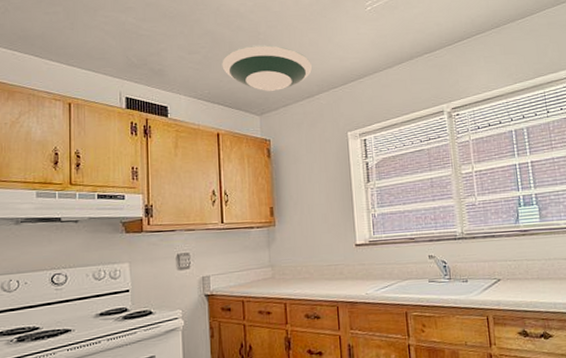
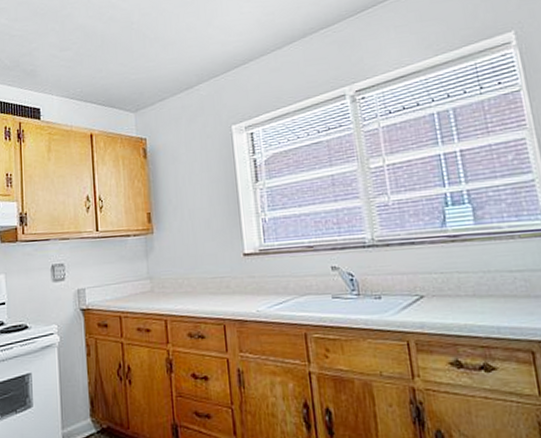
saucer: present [222,44,313,91] -> none [94,34,191,85]

